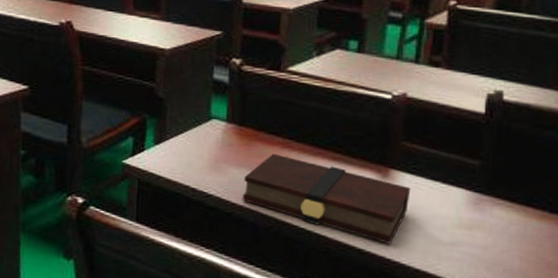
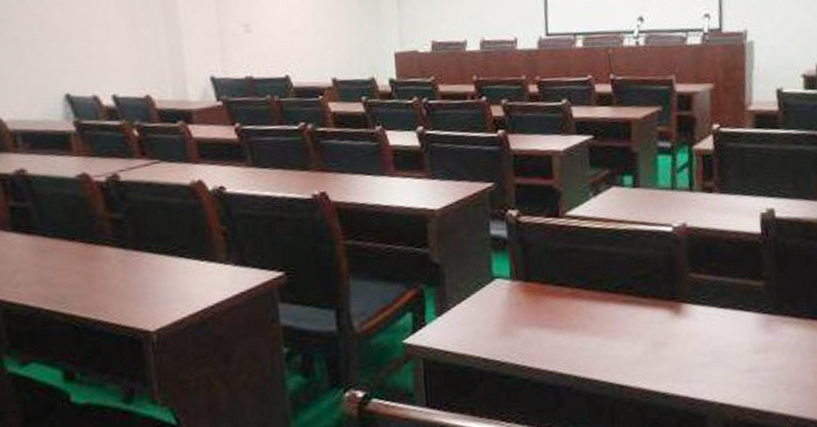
book: present [242,153,411,244] -> none [537,306,704,382]

